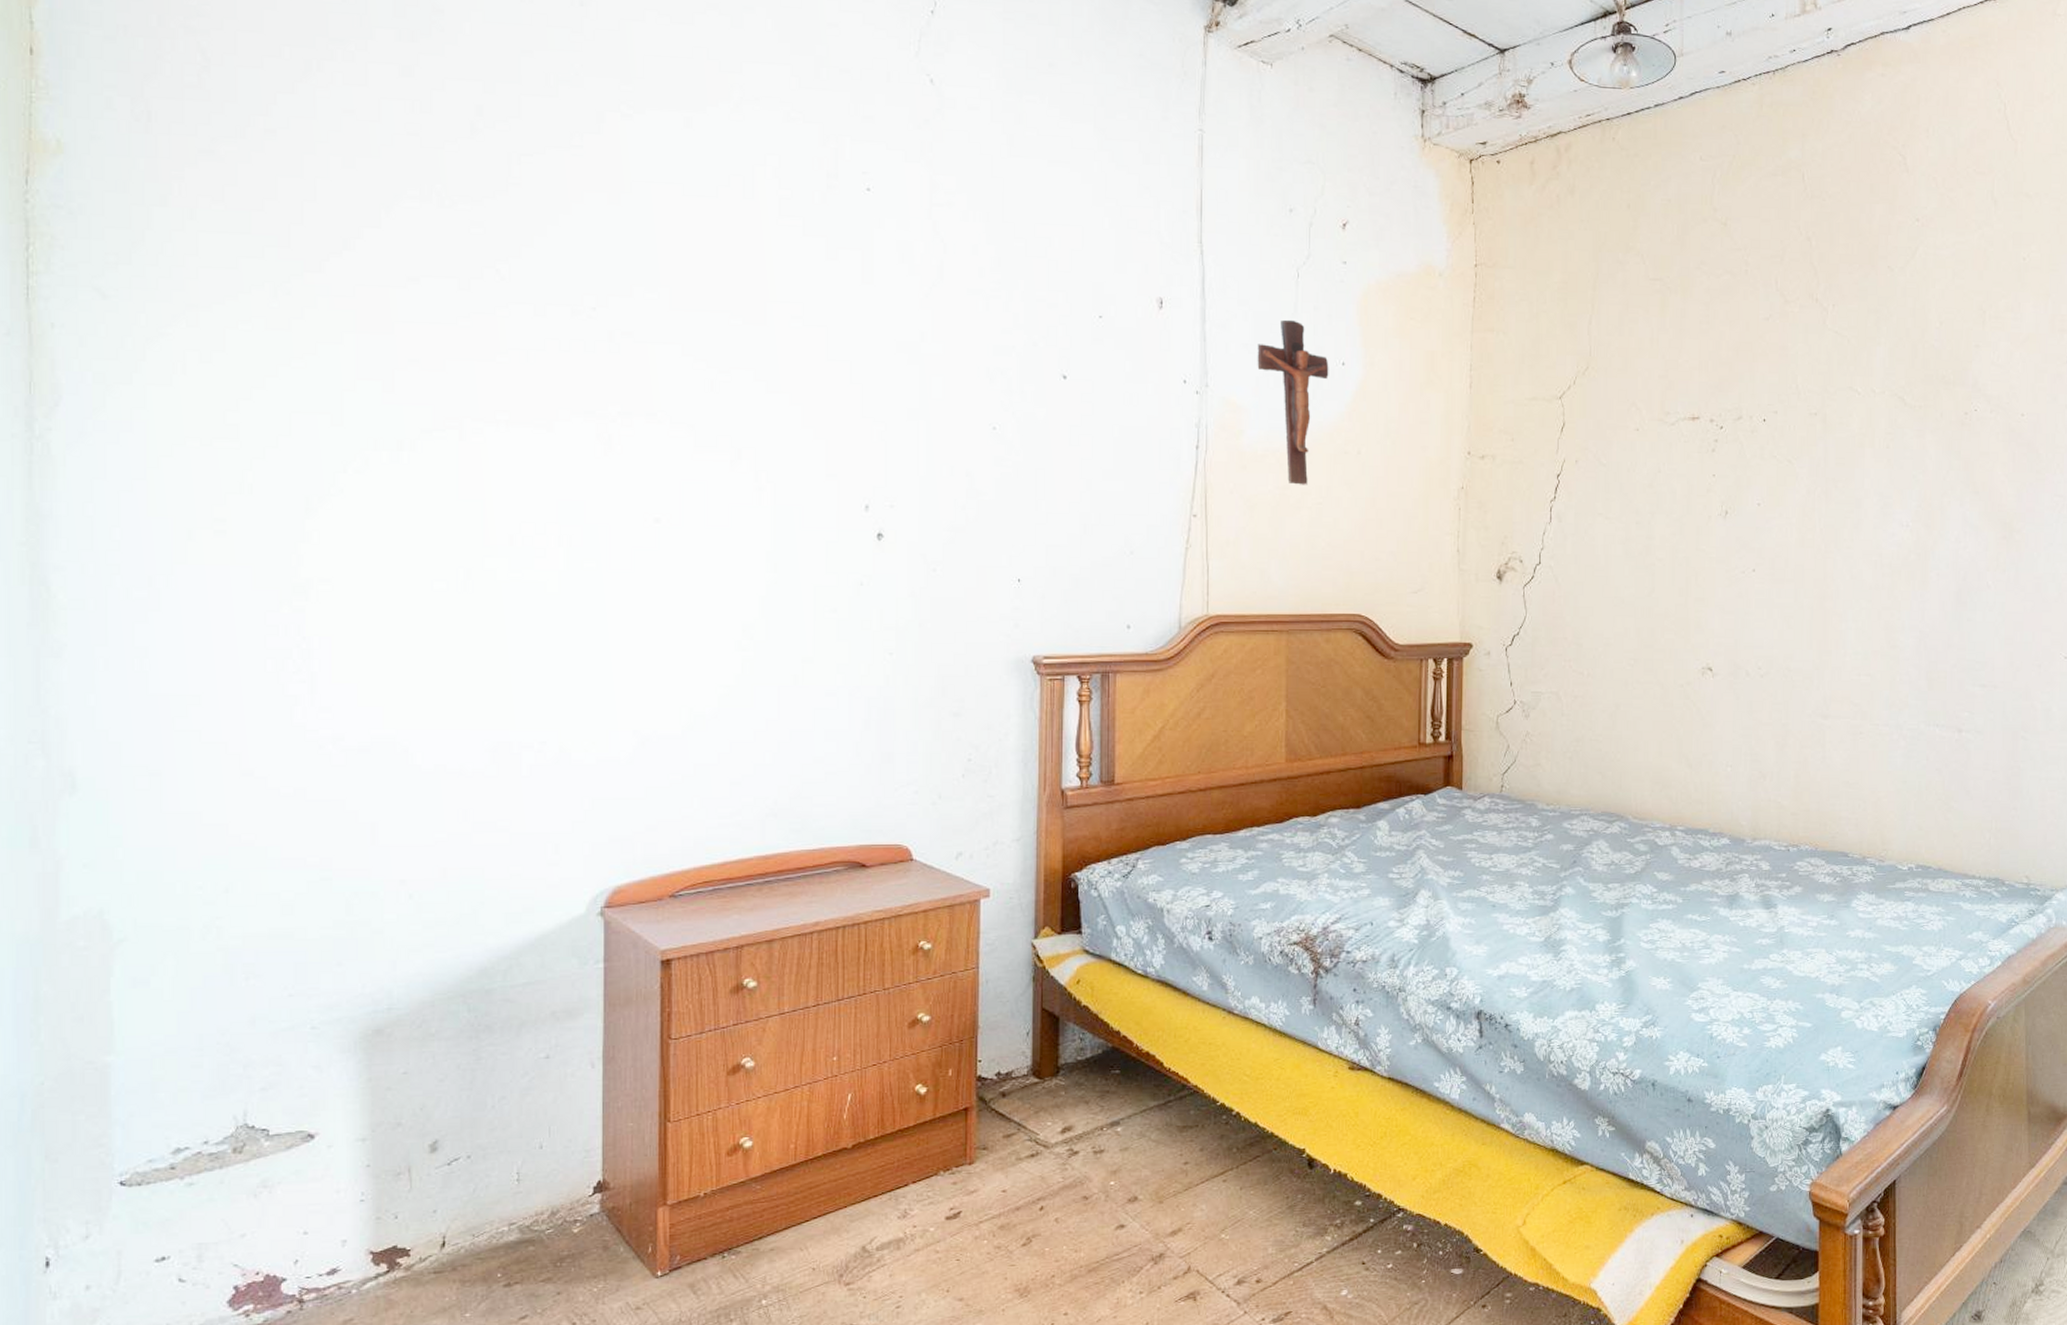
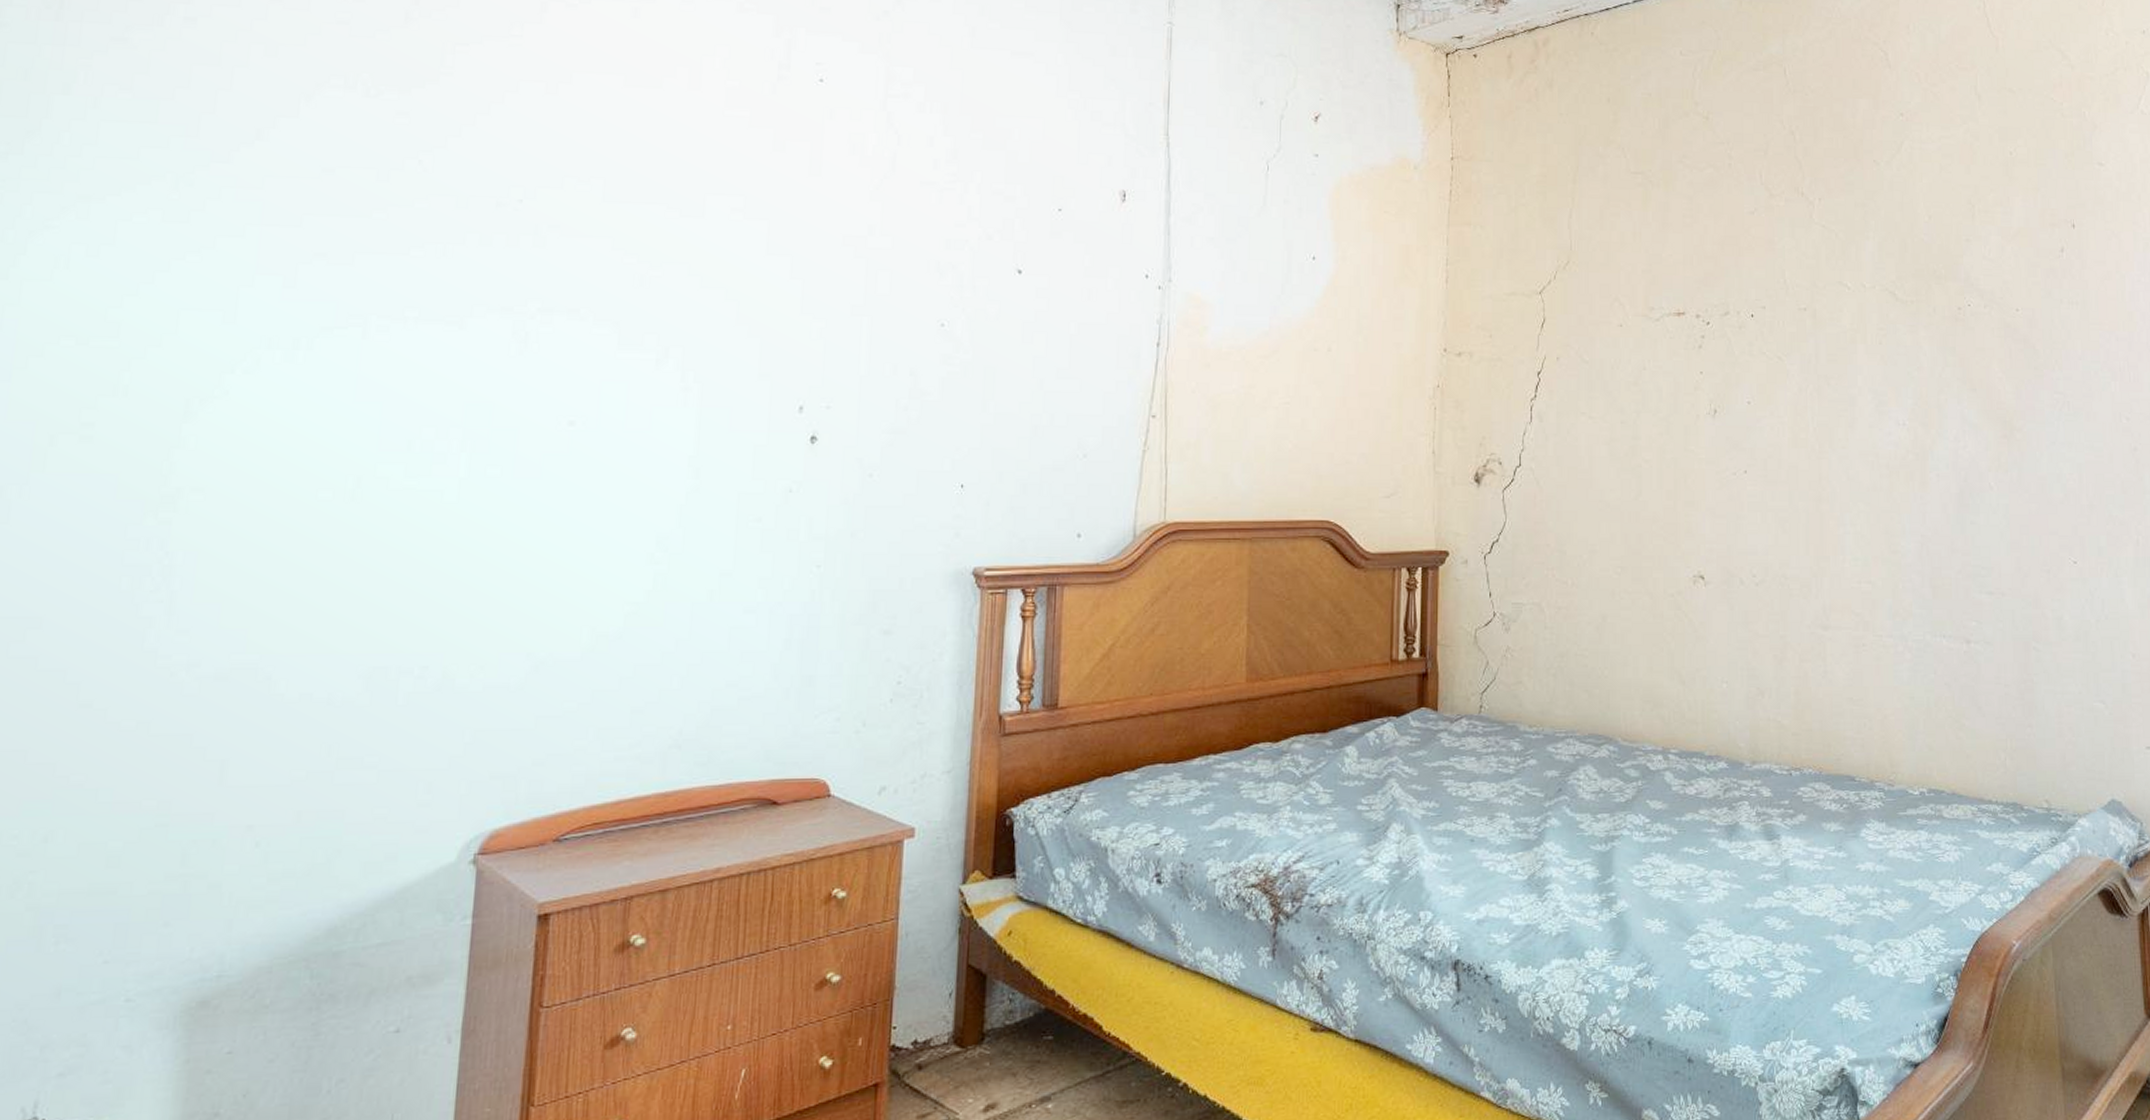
crucifix: present [1257,319,1329,485] -> none [1223,213,1299,384]

